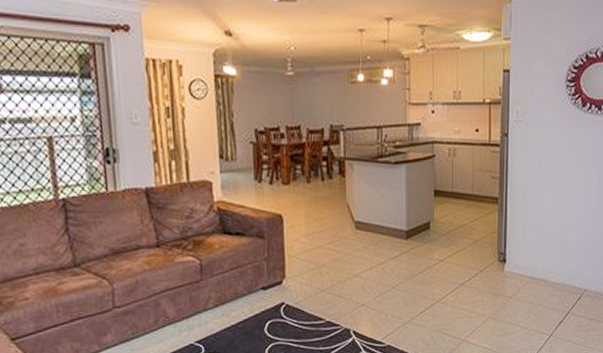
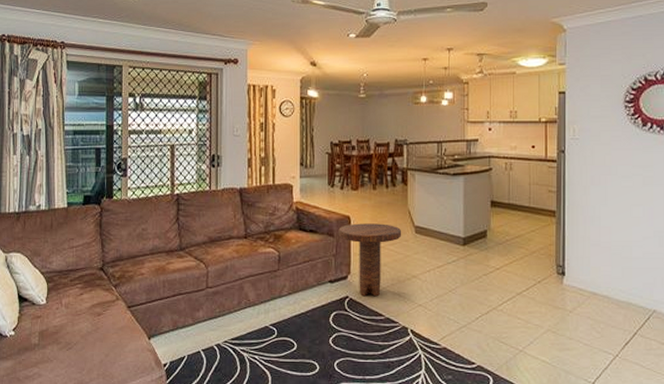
side table: none [269,220,341,302] -> present [338,223,402,297]

